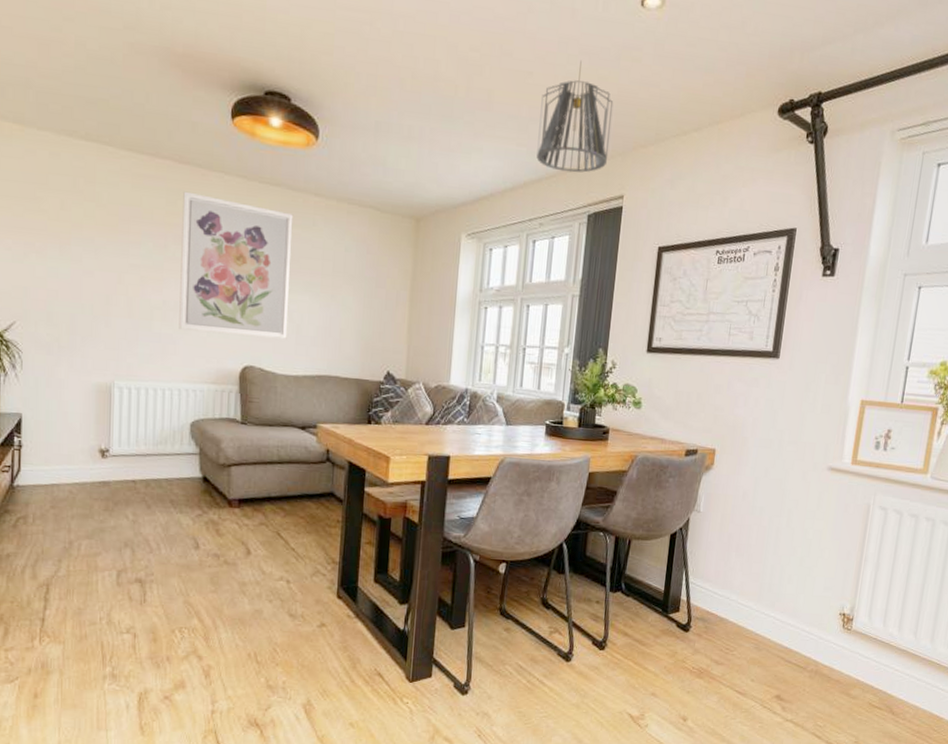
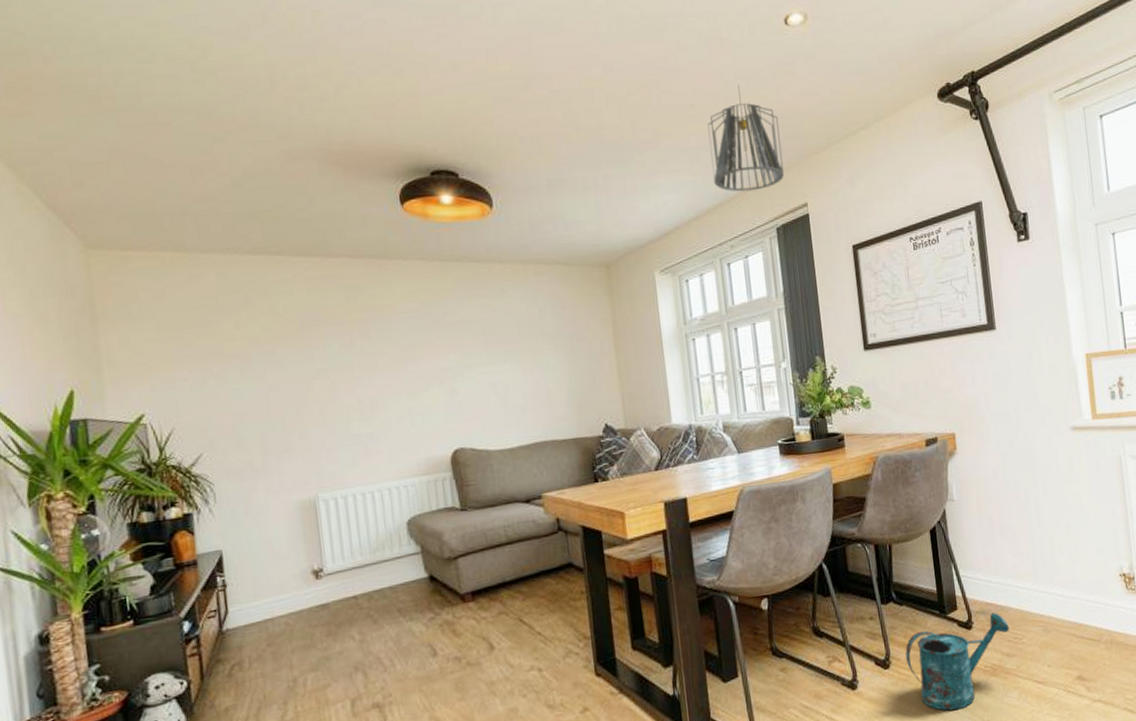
wall art: present [179,191,294,340] -> none [362,284,495,427]
watering can: none [621,621,724,700] -> present [905,612,1010,711]

